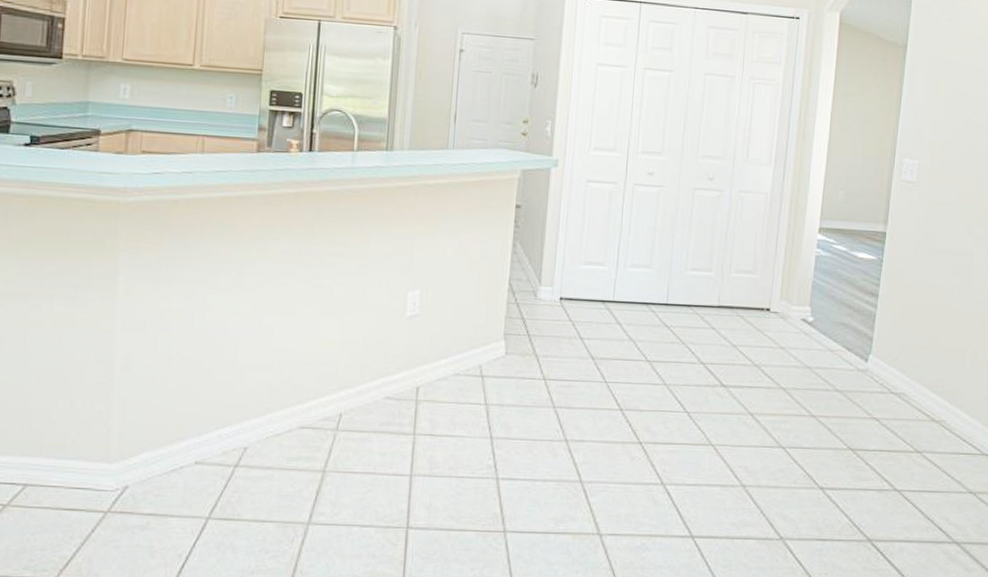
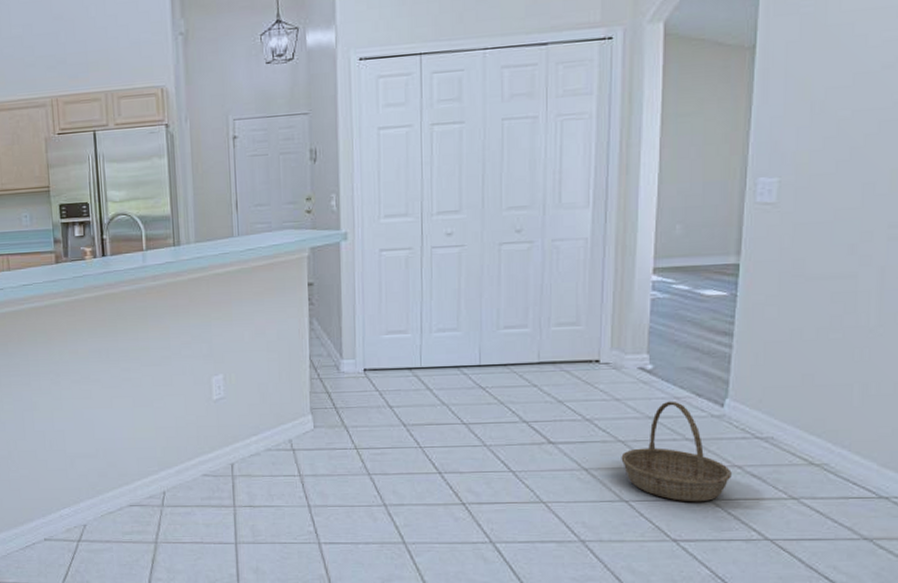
basket: none [782,352,871,452] -> present [621,401,732,502]

